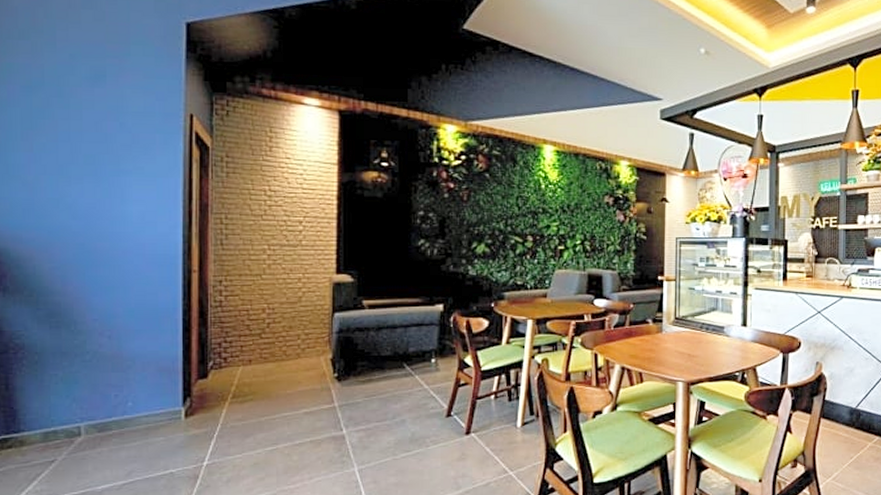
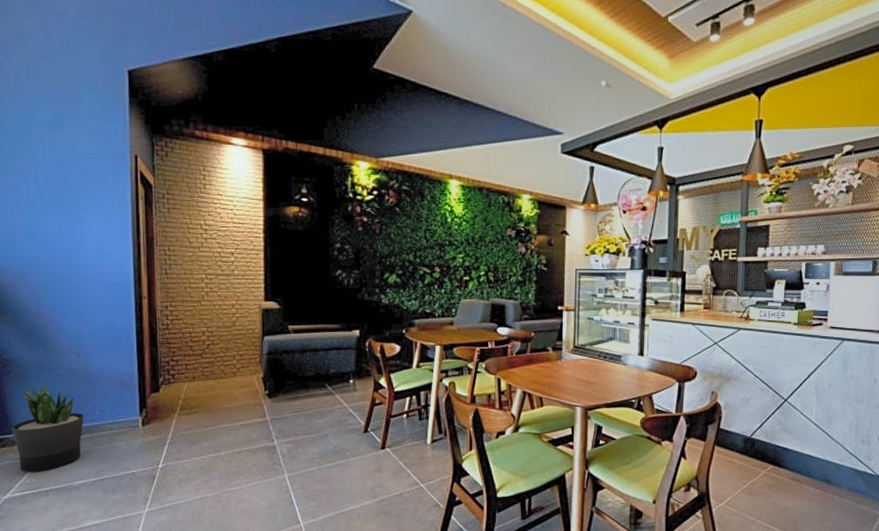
planter: none [20,370,113,478] -> present [11,381,84,472]

